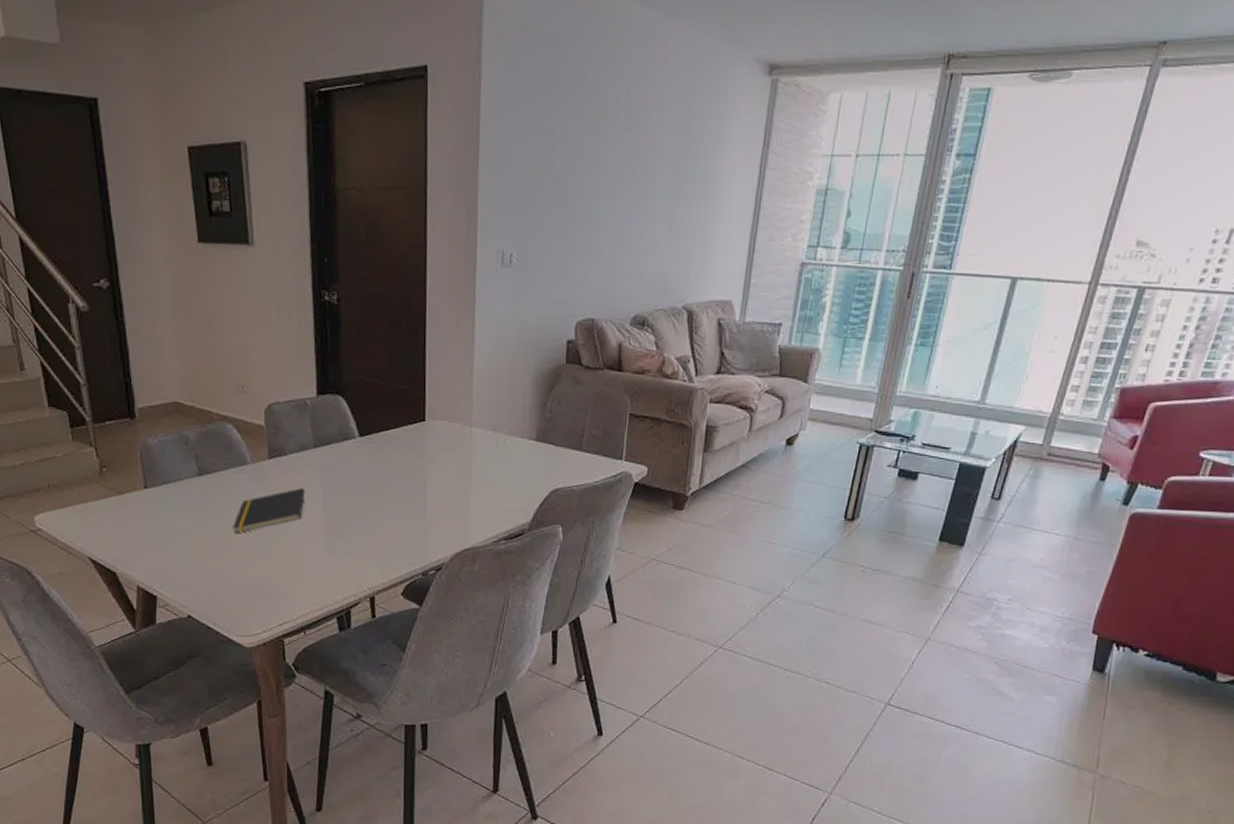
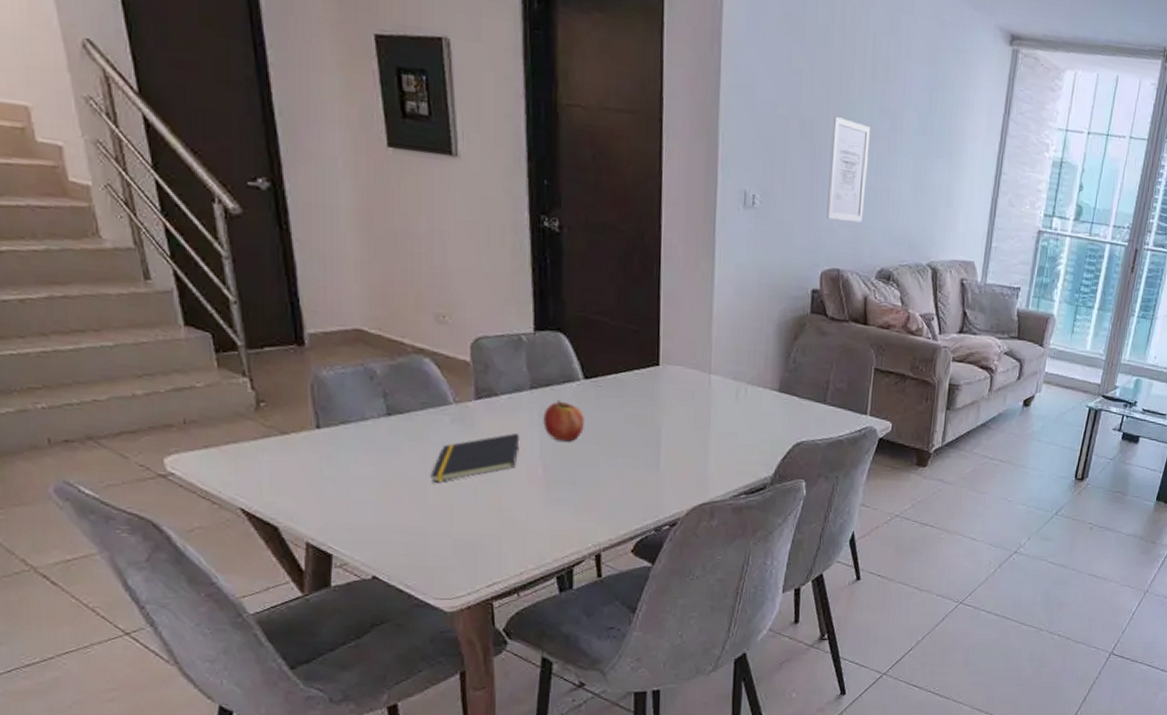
fruit: none [325,456,360,494] -> present [543,399,584,442]
wall art: none [581,170,623,271] -> present [827,117,870,223]

